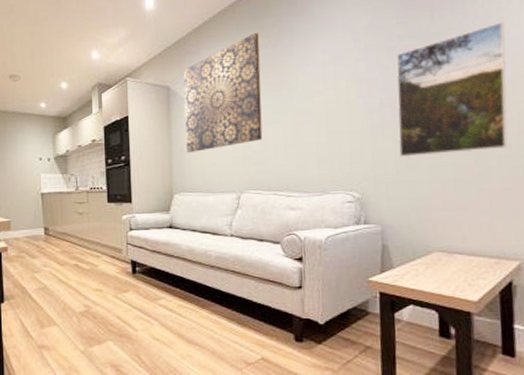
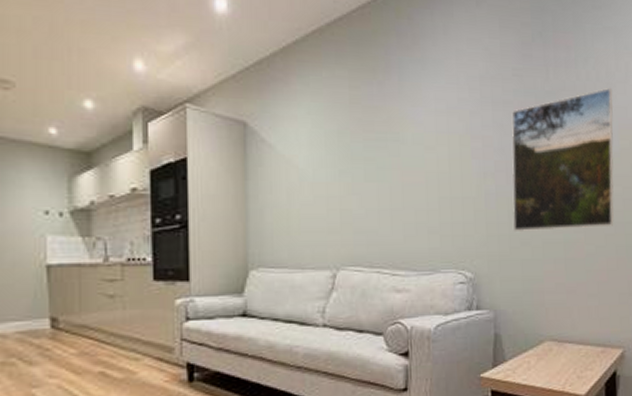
wall art: present [183,33,263,152] -> none [265,64,365,213]

